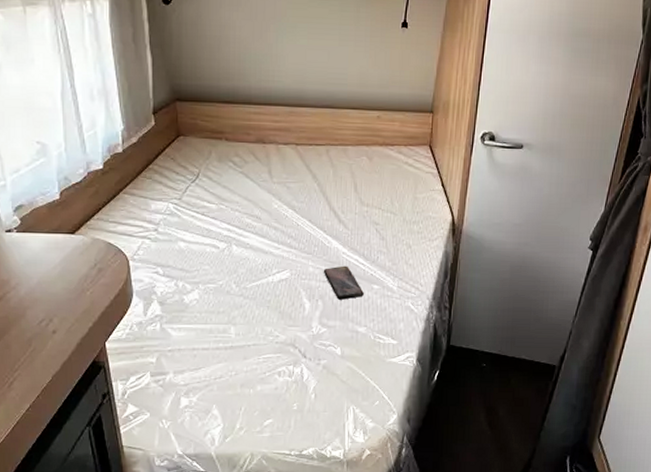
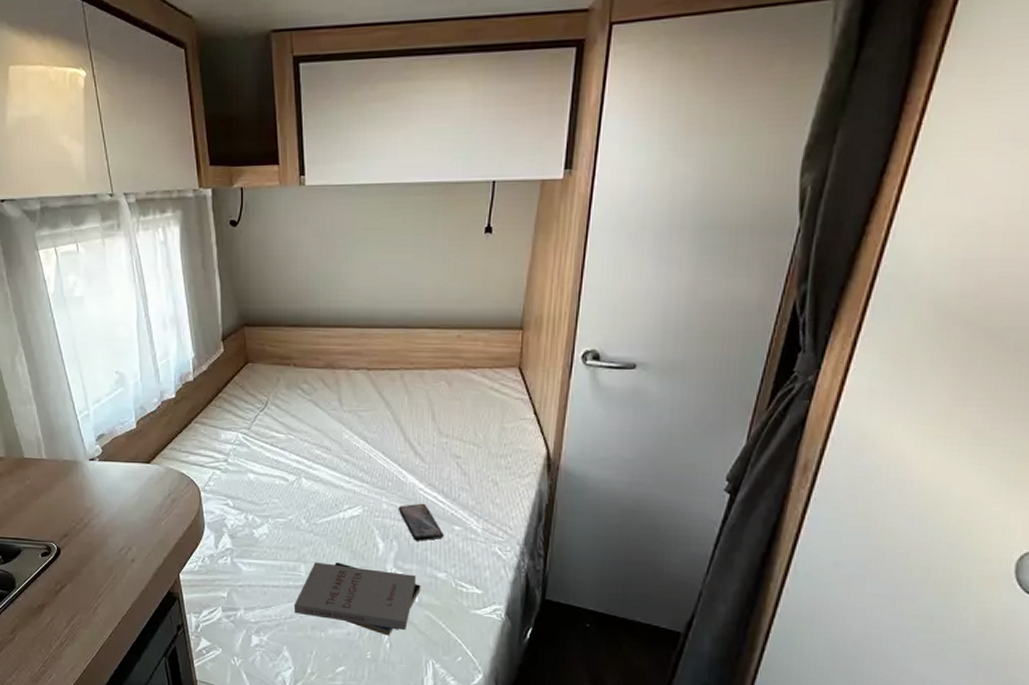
books: none [223,323,343,388] -> present [293,562,421,636]

